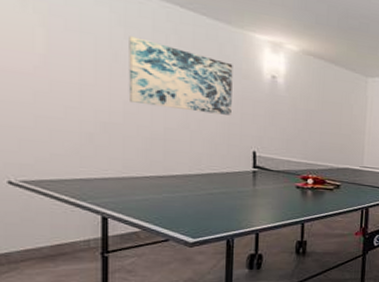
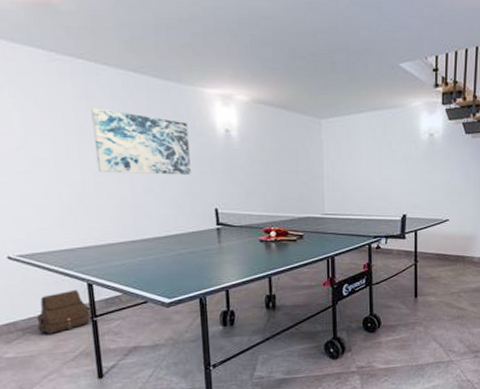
satchel: none [35,222,103,268] -> present [36,289,92,334]

